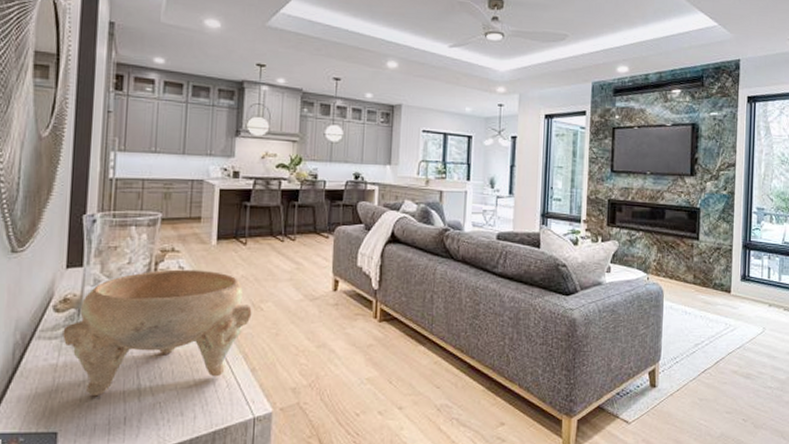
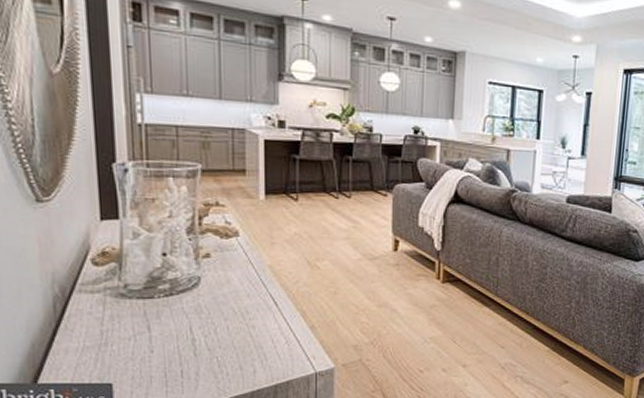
decorative bowl: present [62,269,252,397] -> none [105,224,308,350]

